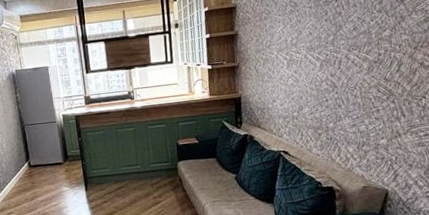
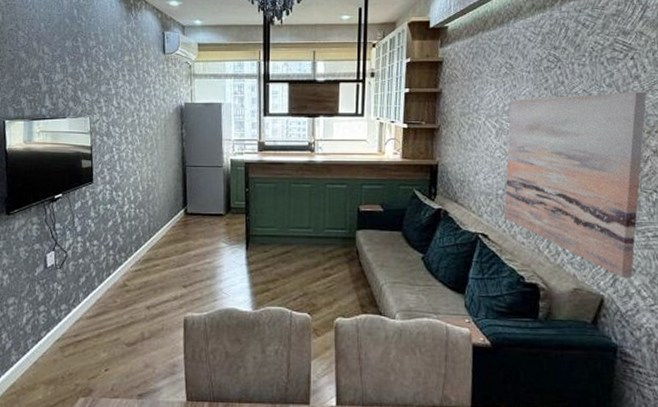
wall art: none [297,13,412,173] -> present [503,92,647,279]

